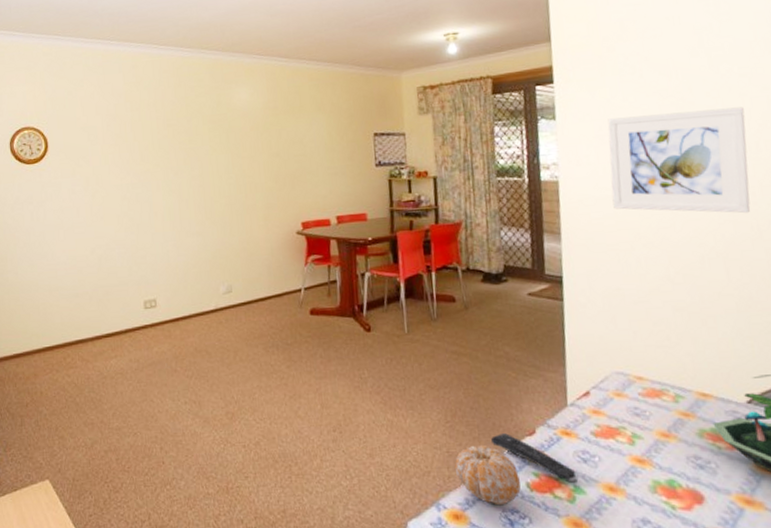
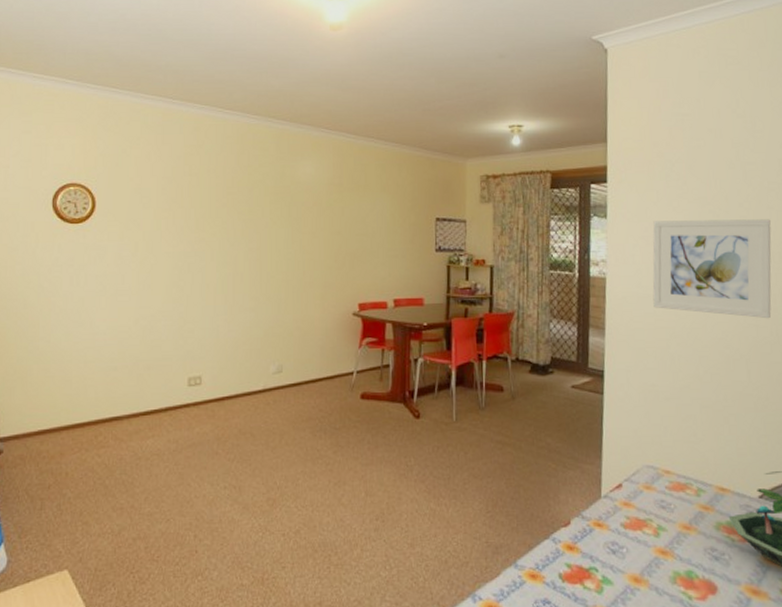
fruit: present [454,446,521,506] -> none [492,536,553,597]
remote control: present [491,433,579,483] -> none [529,524,607,574]

